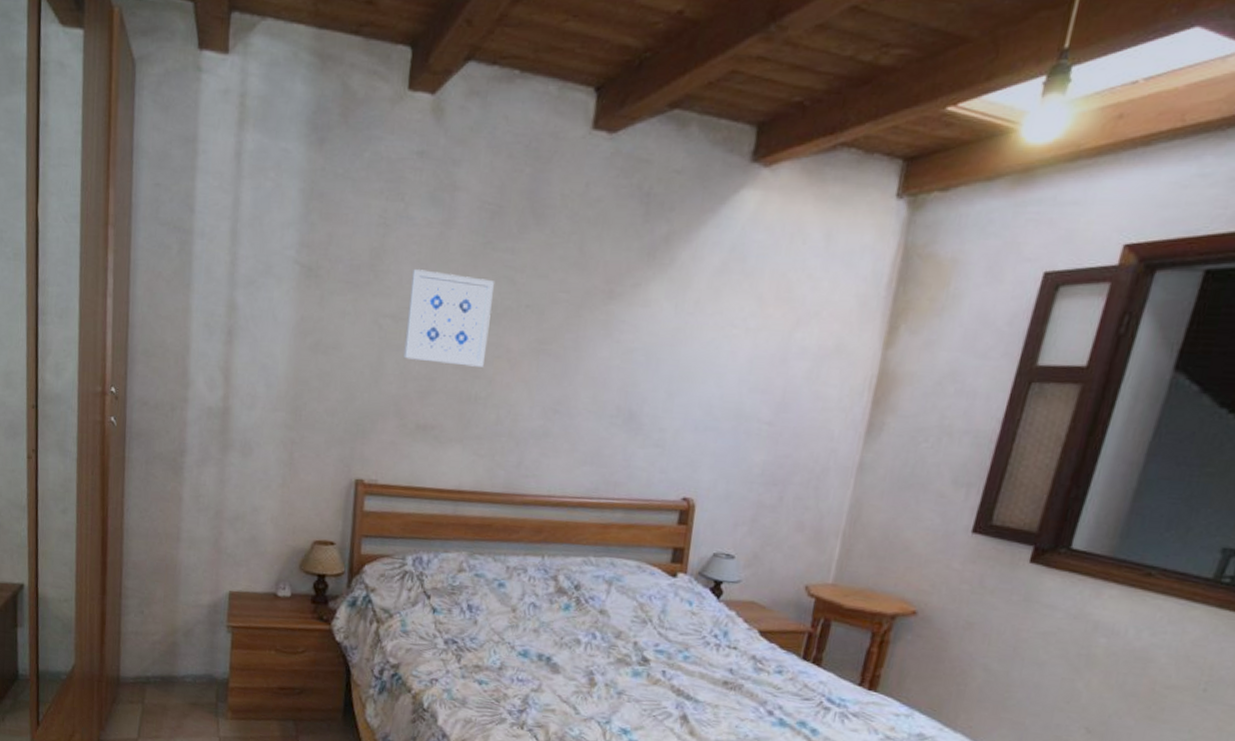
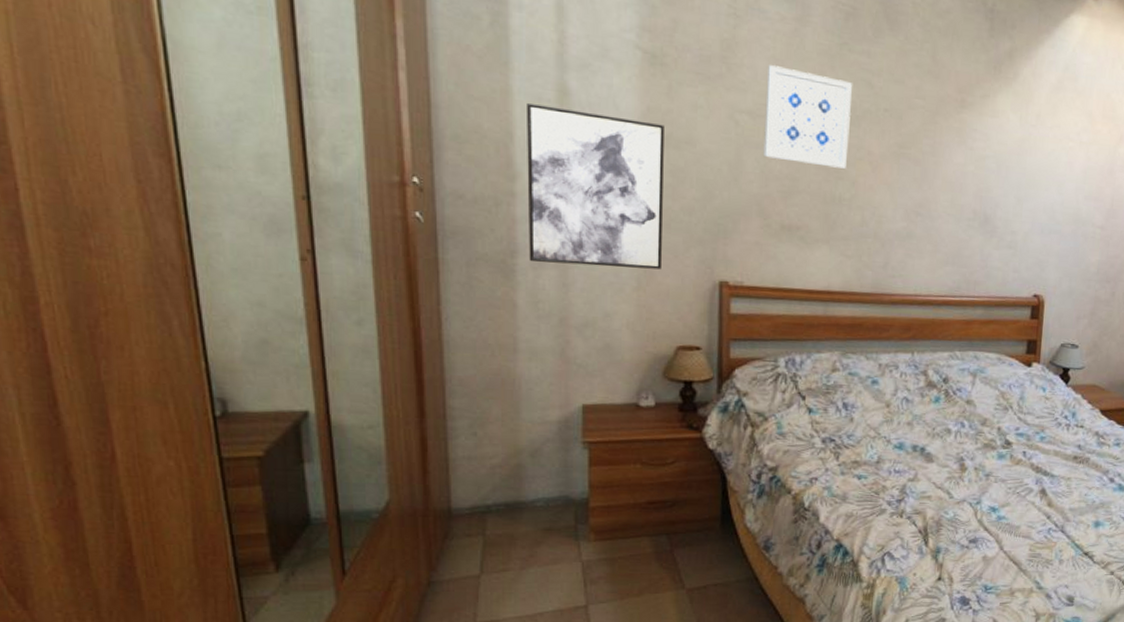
wall art: none [194,318,315,468] -> present [527,102,664,270]

